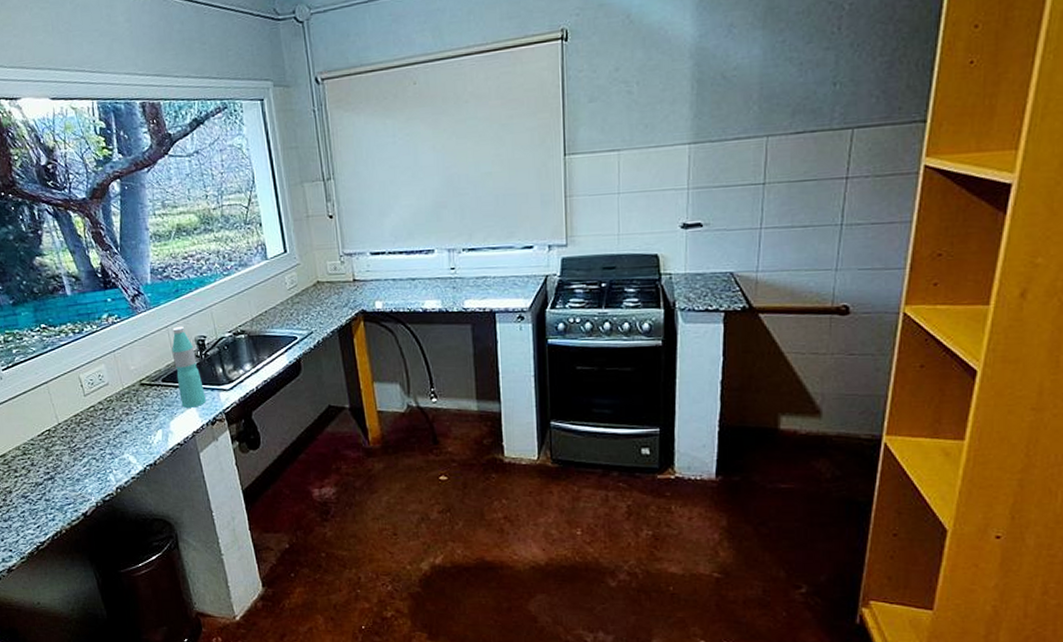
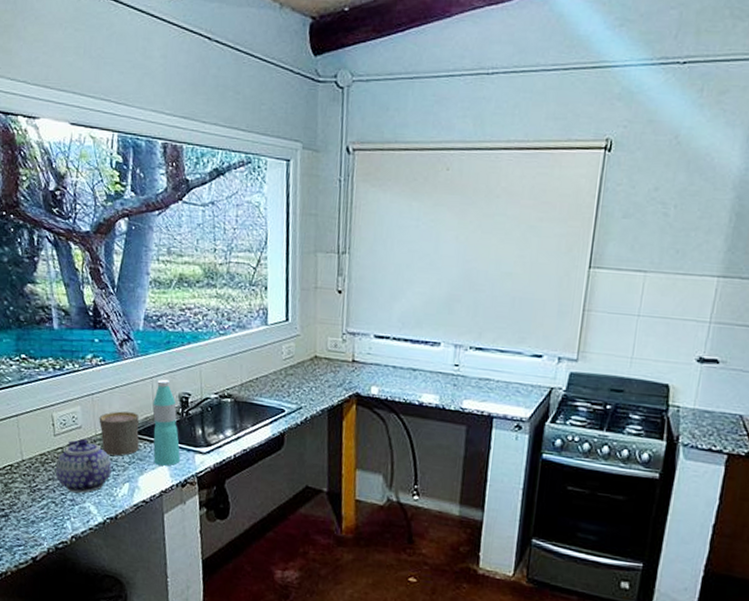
teapot: none [90,394,144,447] -> present [55,438,112,494]
cup: none [123,362,166,406] -> present [99,411,139,456]

